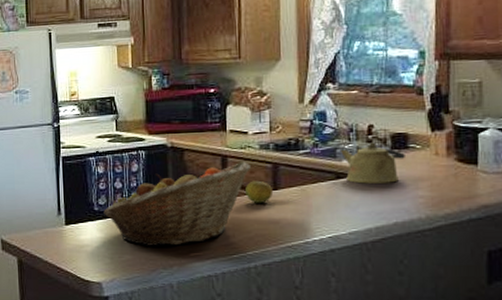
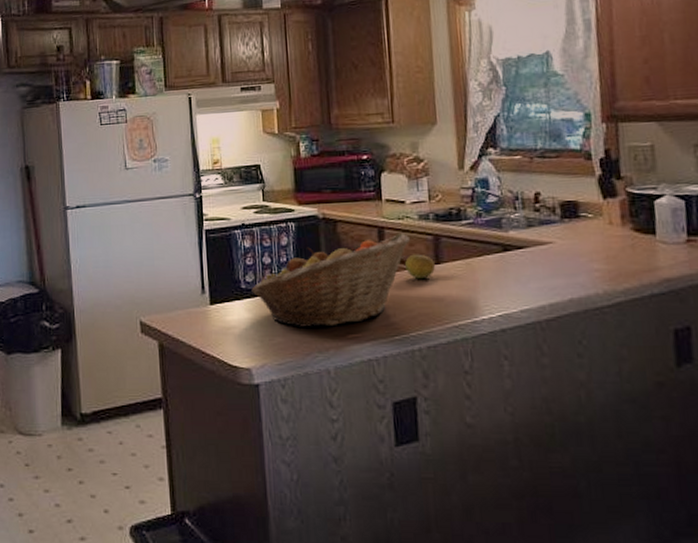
kettle: present [341,142,405,184] -> none [507,211,577,257]

